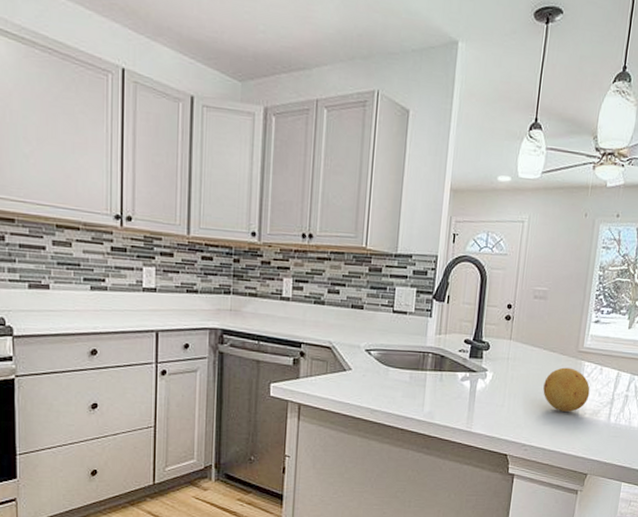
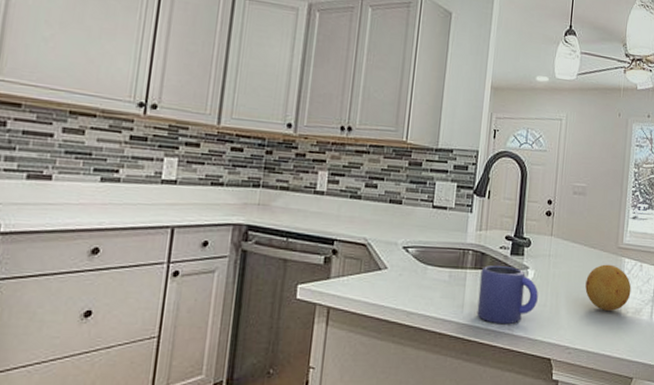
mug: none [436,367,496,422] -> present [476,265,538,324]

